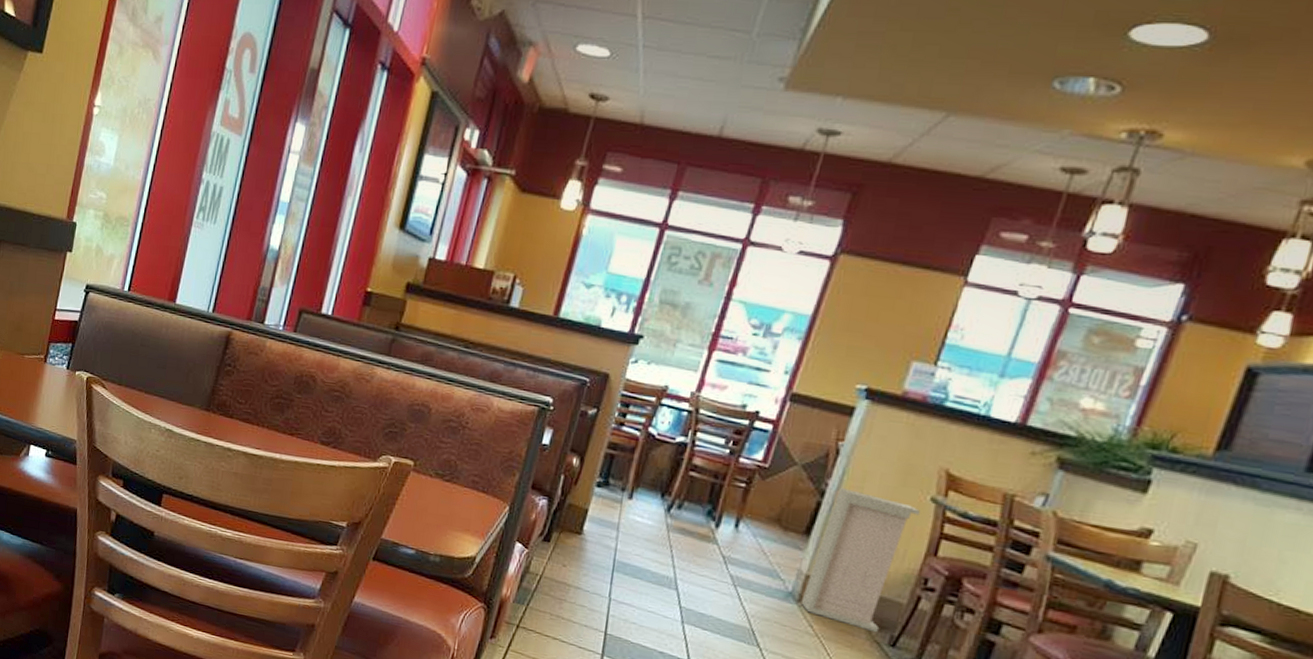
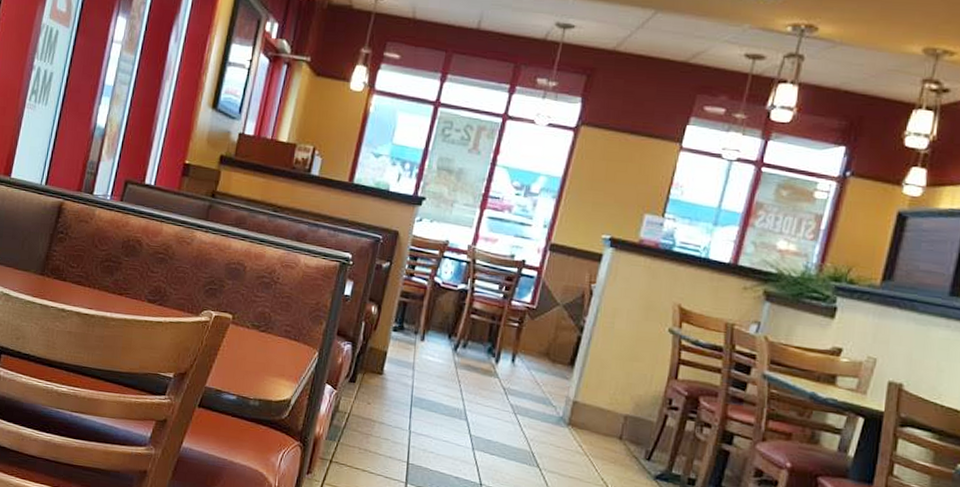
storage cabinet: present [800,487,921,632] -> none [570,323,662,448]

